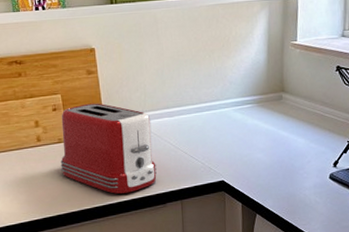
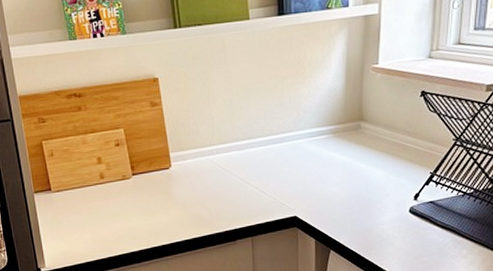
toaster: present [60,103,157,194] -> none [124,137,226,232]

